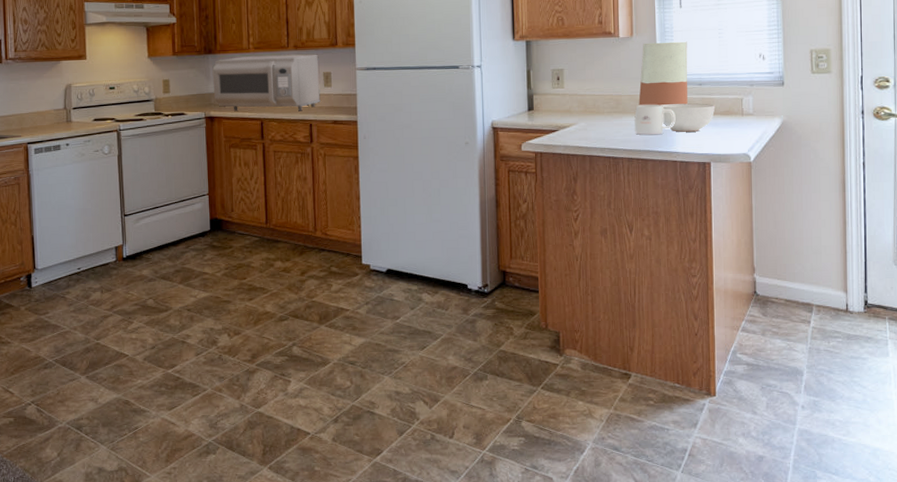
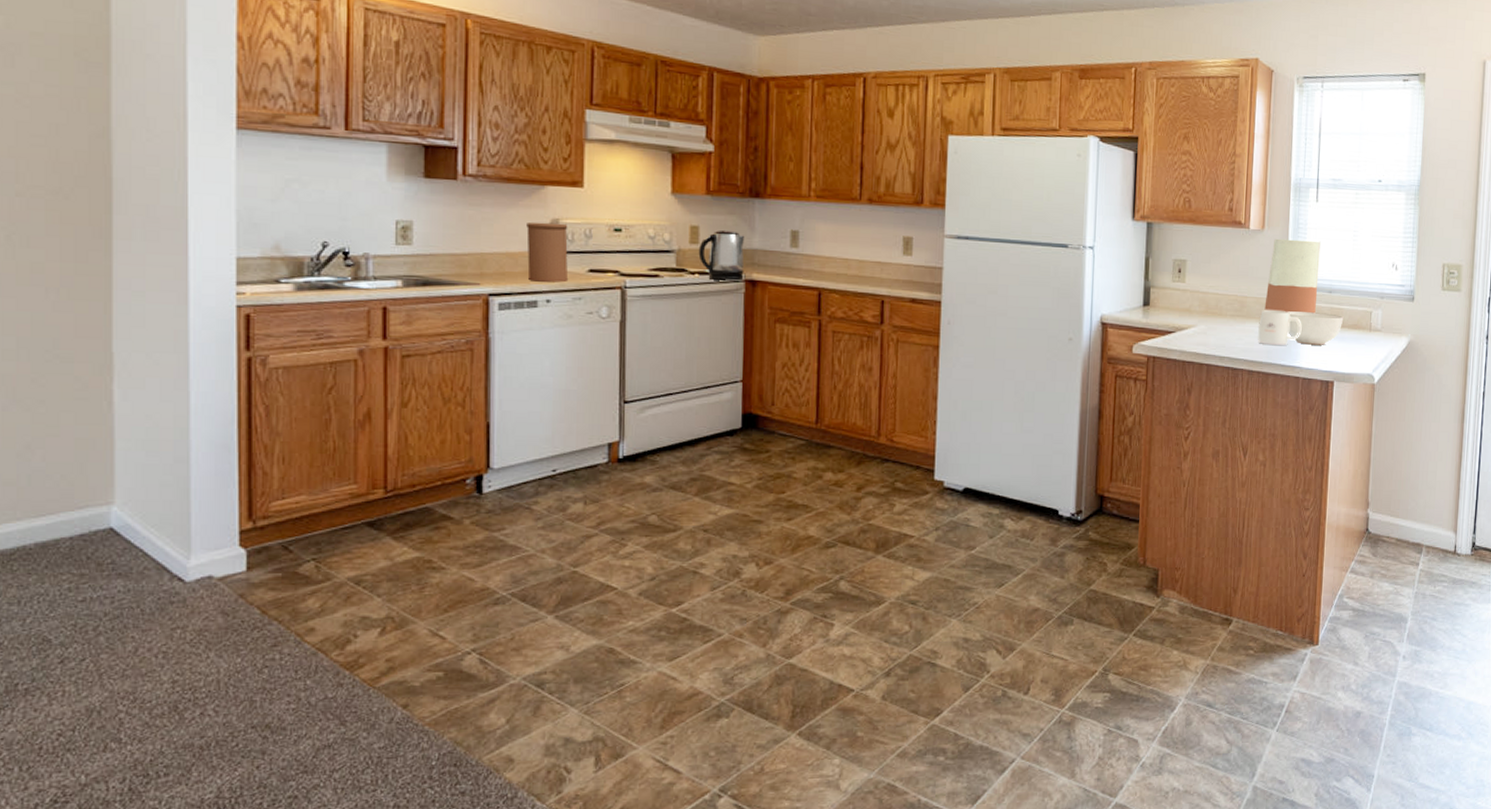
canister: none [50,87,79,131] -> present [526,221,568,283]
kettle: none [170,80,205,120] -> present [698,229,745,282]
microwave: present [212,54,321,111] -> none [758,206,898,283]

